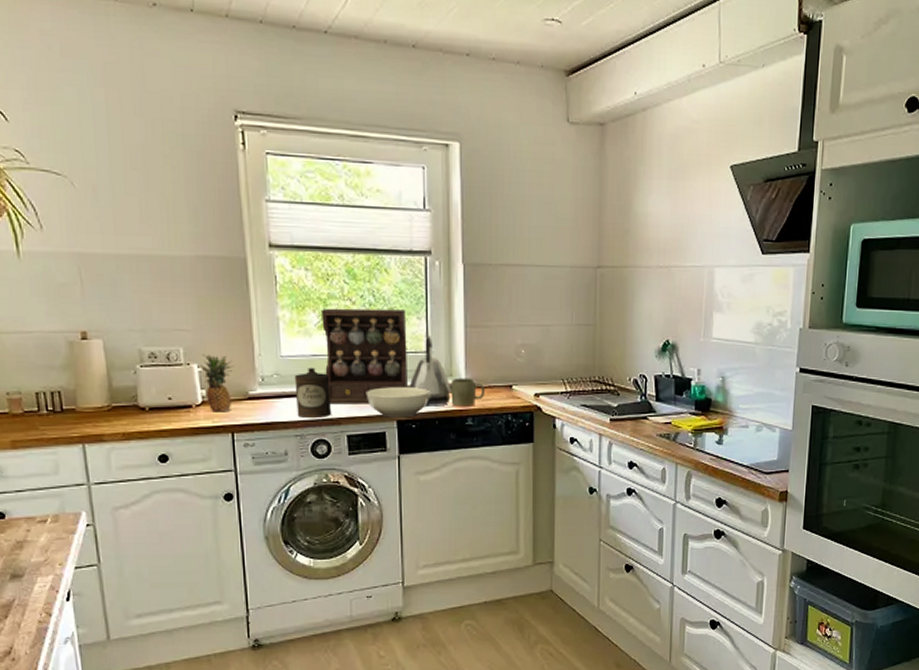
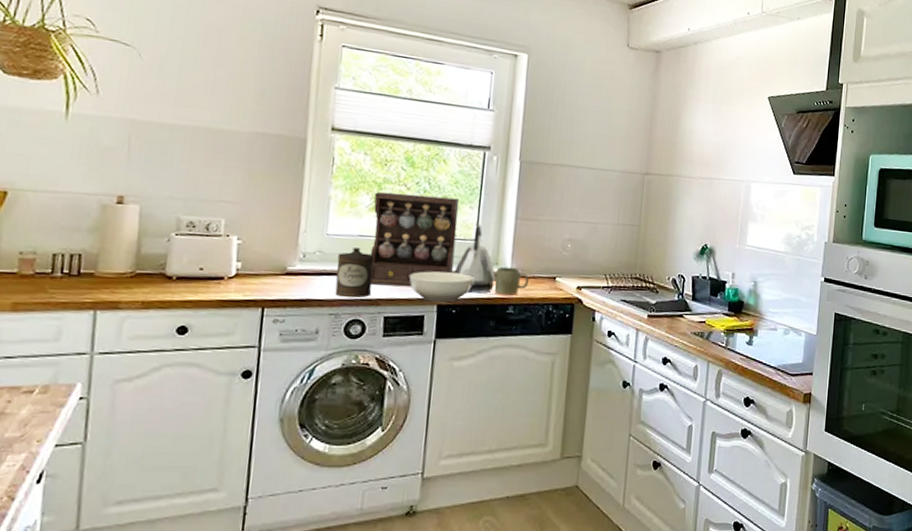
fruit: present [199,354,234,412] -> none [239,227,276,286]

